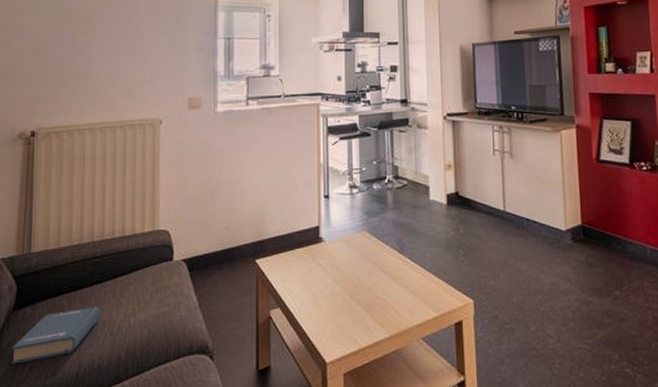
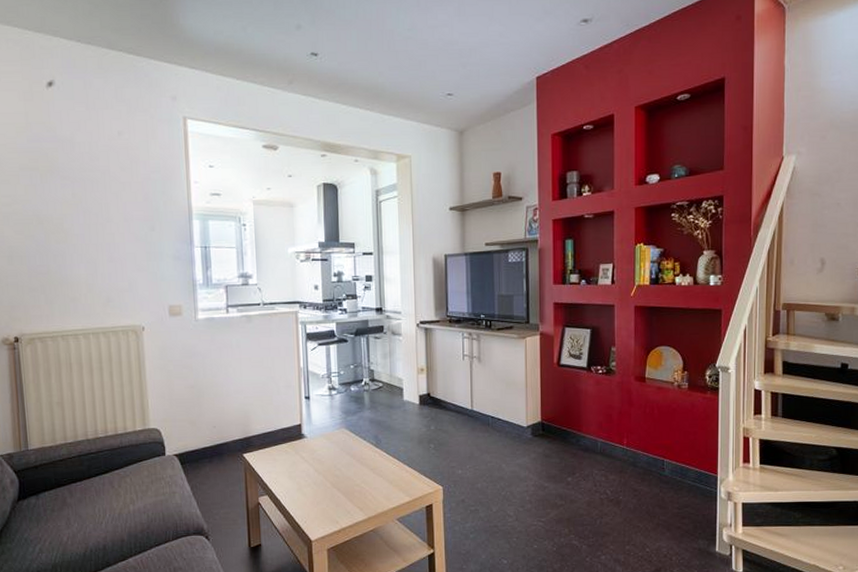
book: present [11,306,100,365] -> none [20,496,101,547]

